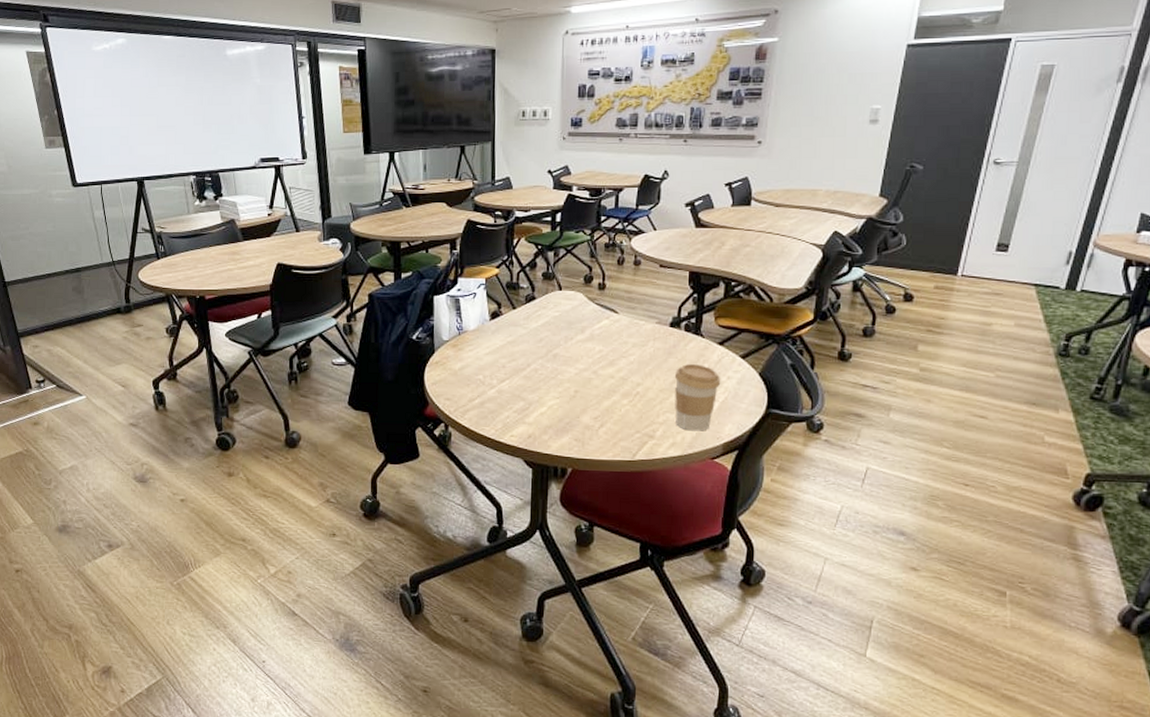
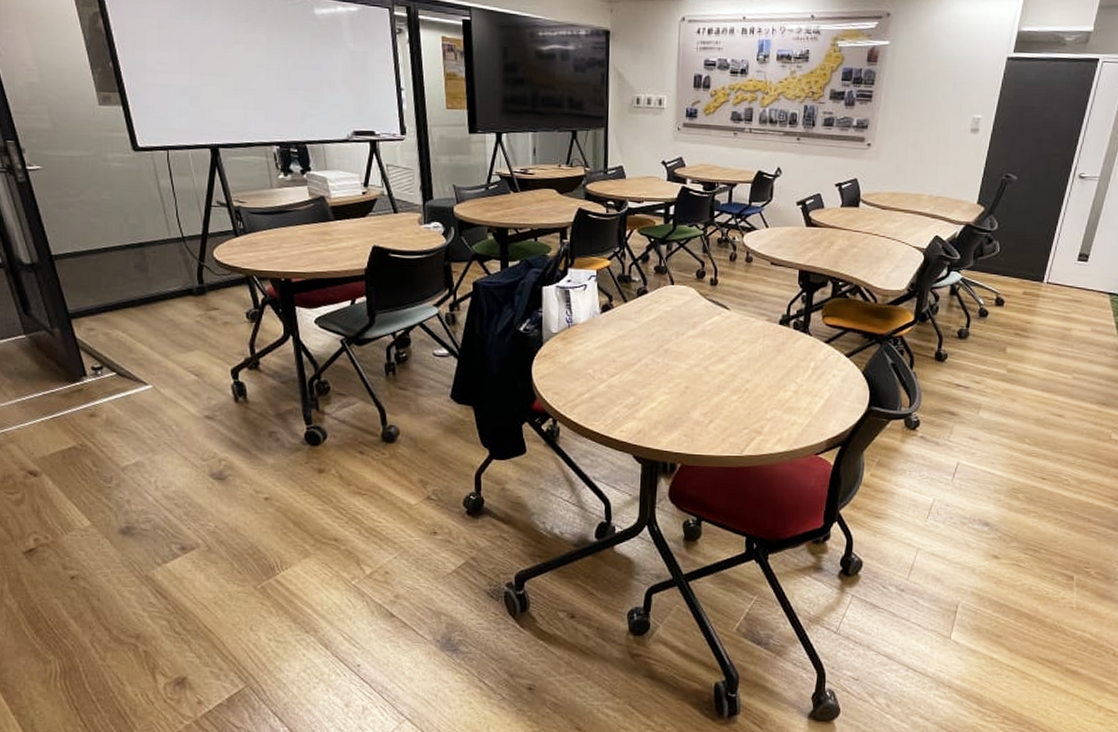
coffee cup: present [674,363,721,431] -> none [782,361,827,428]

